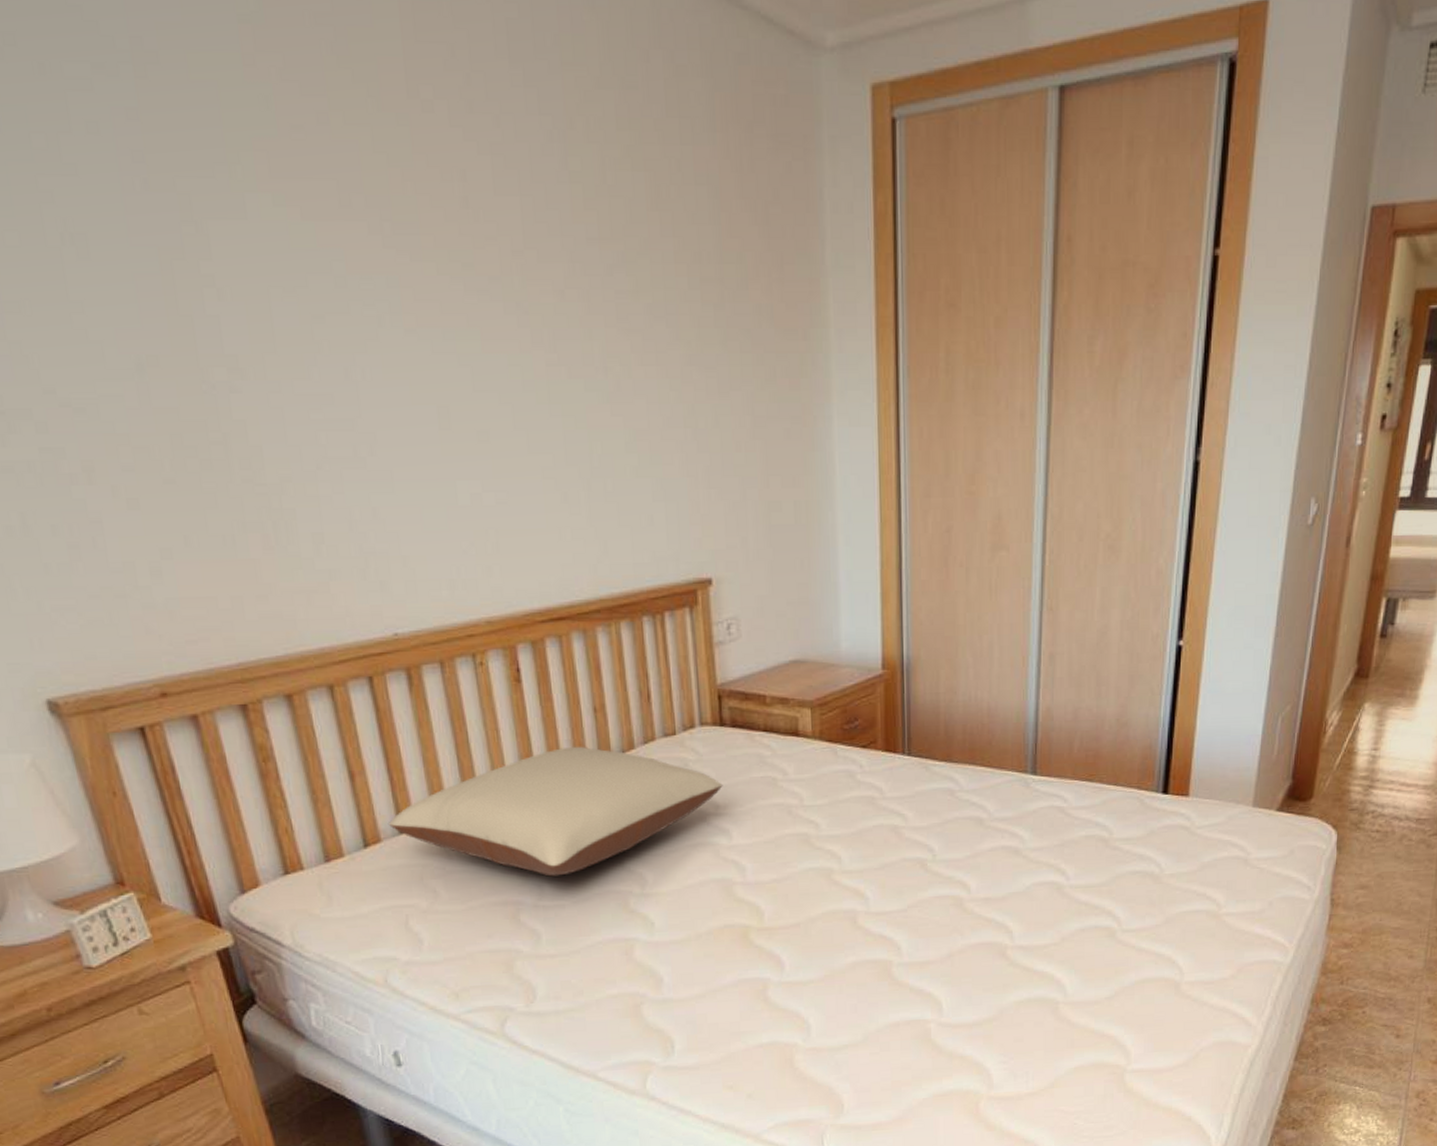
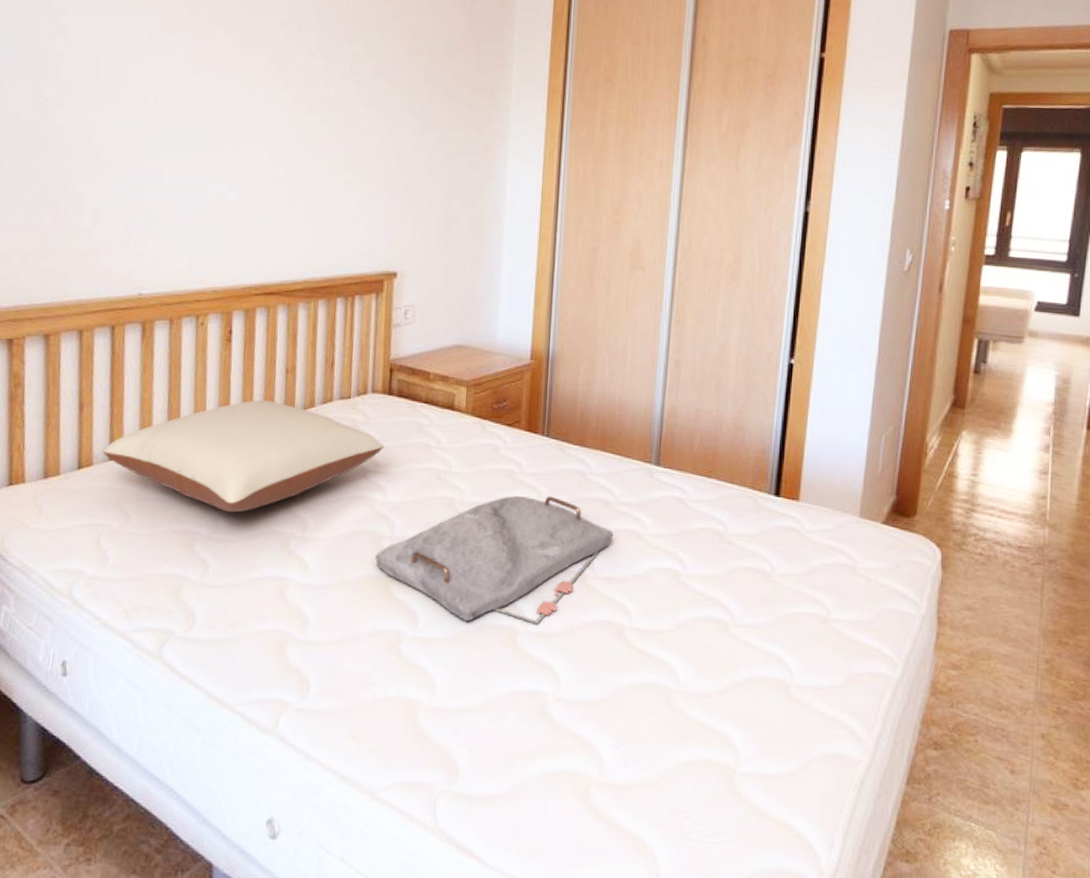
serving tray: none [727,819,990,960] -> present [374,496,614,624]

